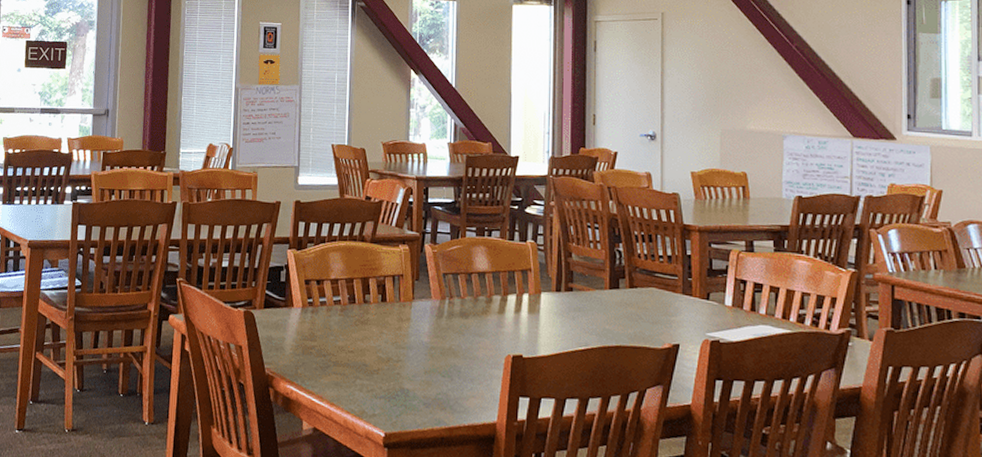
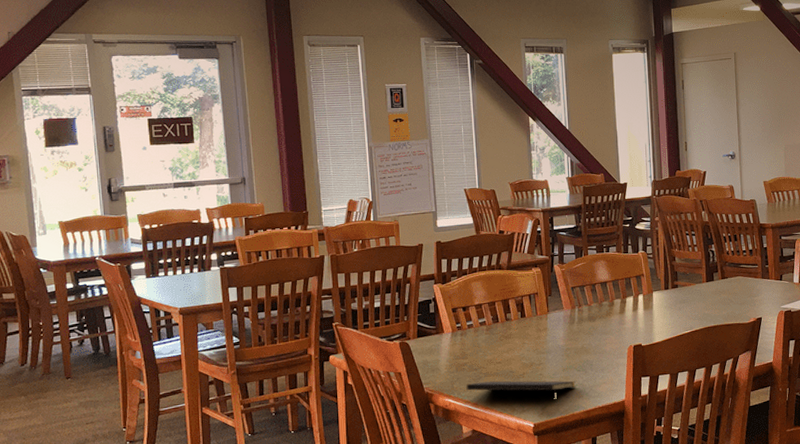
notepad: none [311,371,439,412] -> present [466,380,576,403]

